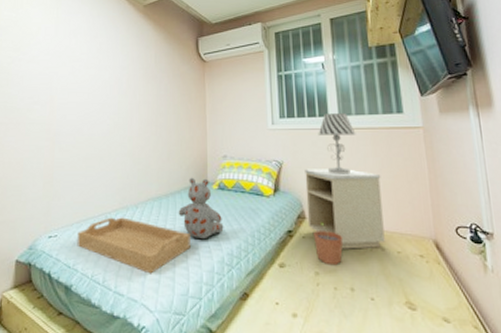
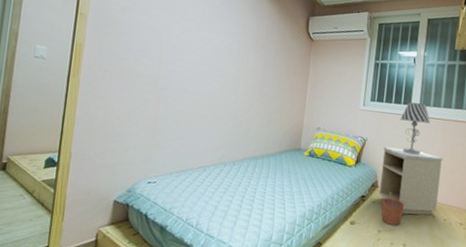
serving tray: present [77,217,190,274] -> none [174,170,279,222]
stuffed bear: present [178,177,224,240] -> none [270,143,309,197]

